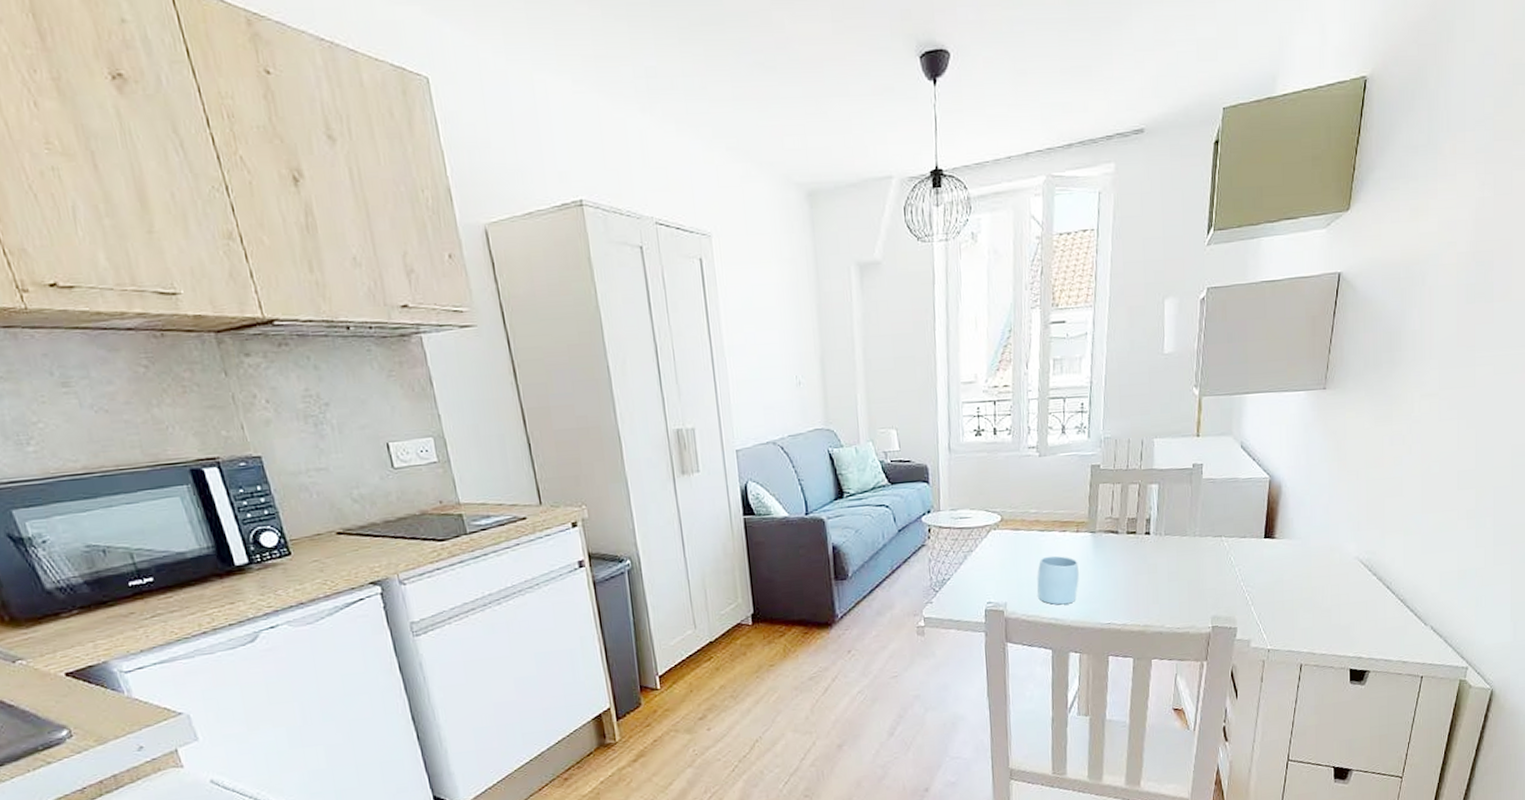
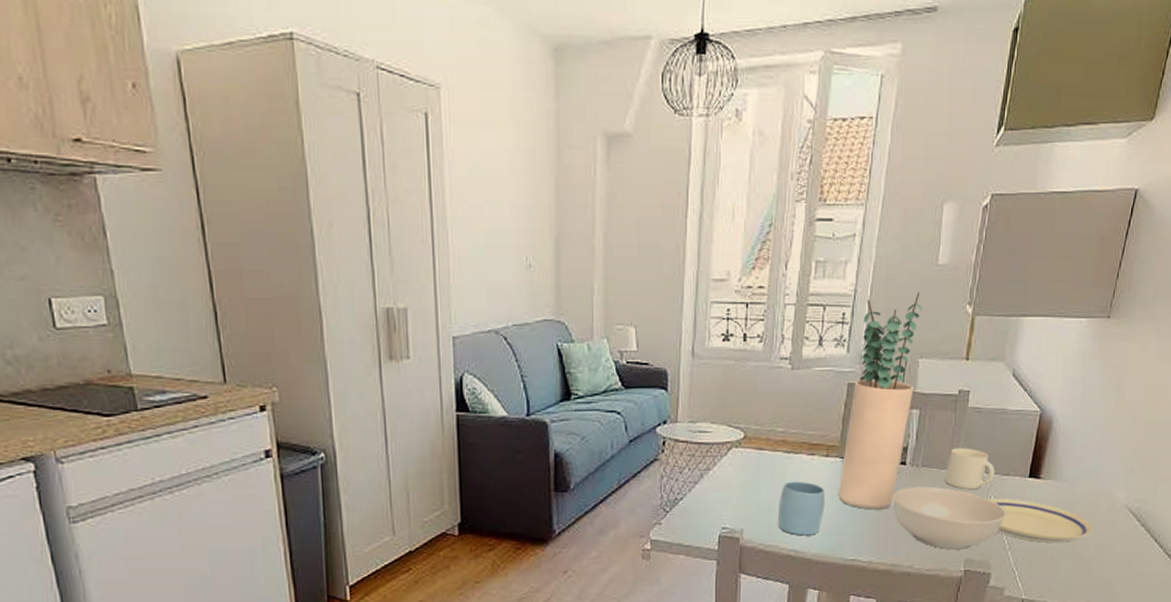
vase: none [1090,379,1153,578] -> present [837,292,923,510]
bowl: none [1140,552,1248,609] -> present [892,486,1008,550]
cup: none [1187,515,1233,554] -> present [945,447,996,490]
plate: none [1228,558,1328,597] -> present [988,498,1093,543]

